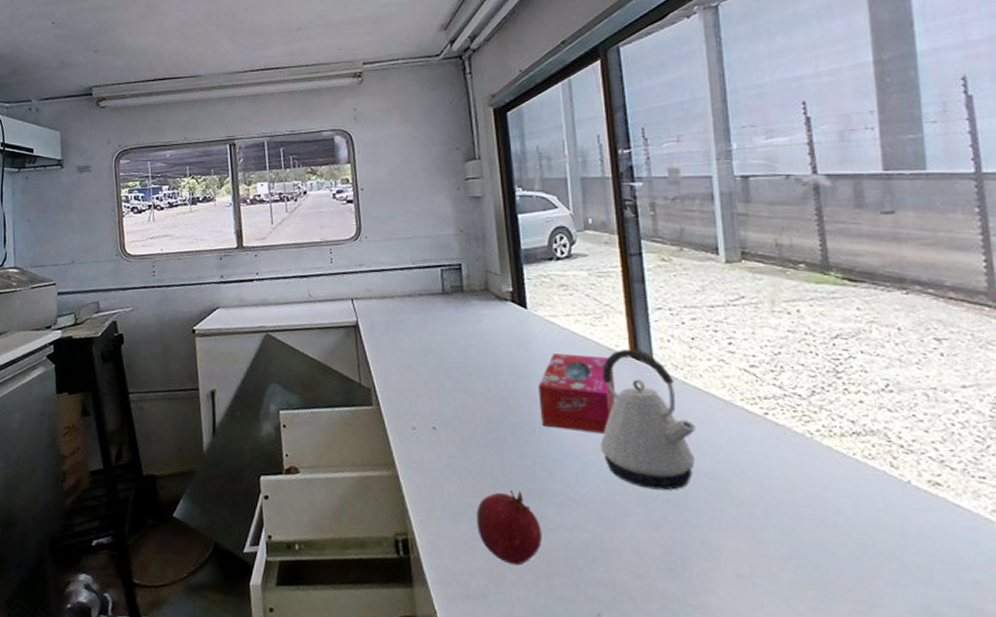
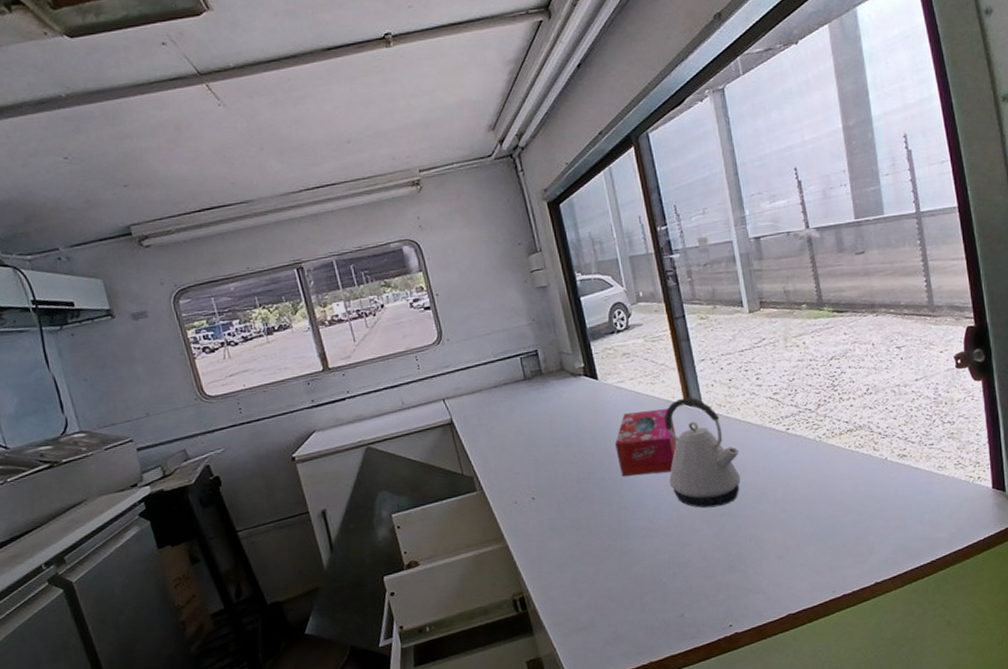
fruit: present [476,490,542,566] -> none [577,534,633,595]

